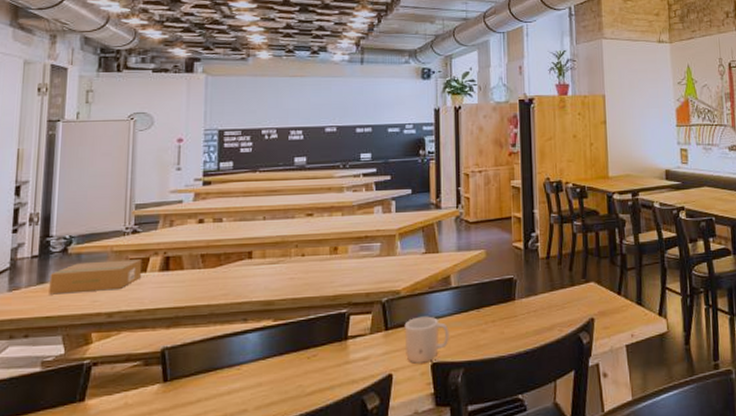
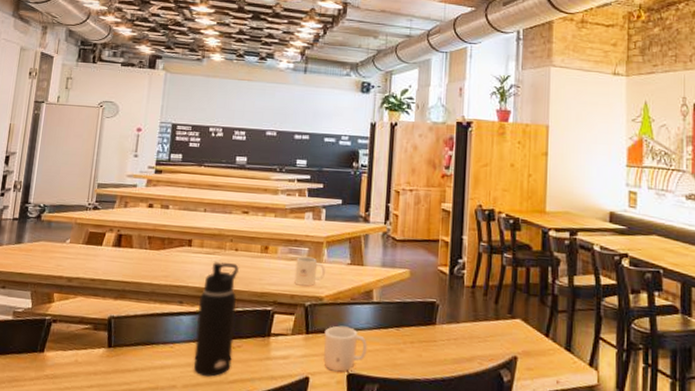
box: present [49,259,143,295] -> none [24,230,100,258]
water bottle: none [264,270,308,393] -> present [193,262,239,377]
mug: none [367,251,400,282] -> present [294,256,325,287]

